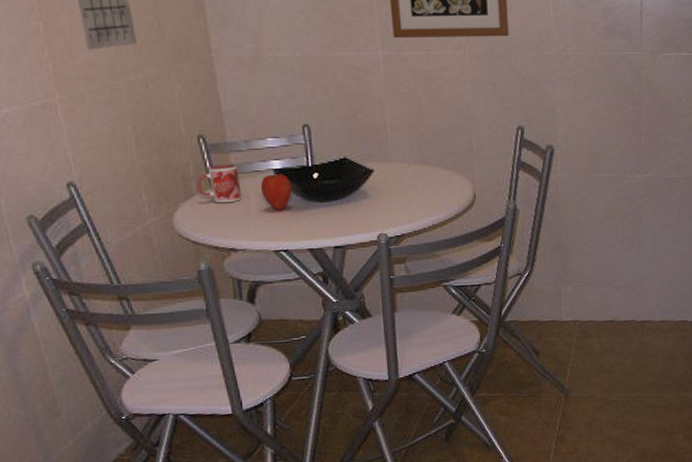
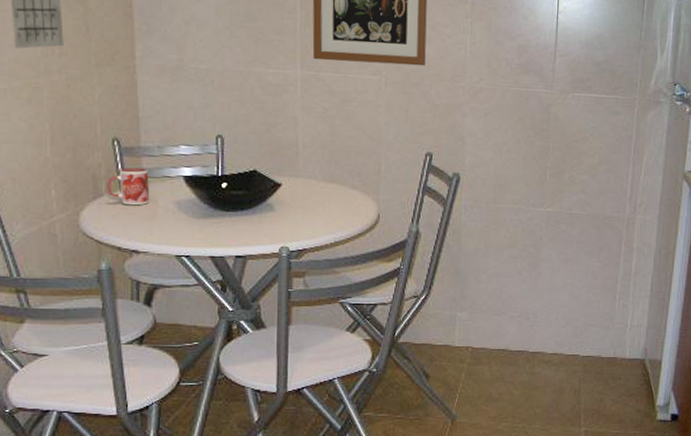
apple: present [260,174,292,211] -> none [168,181,199,217]

